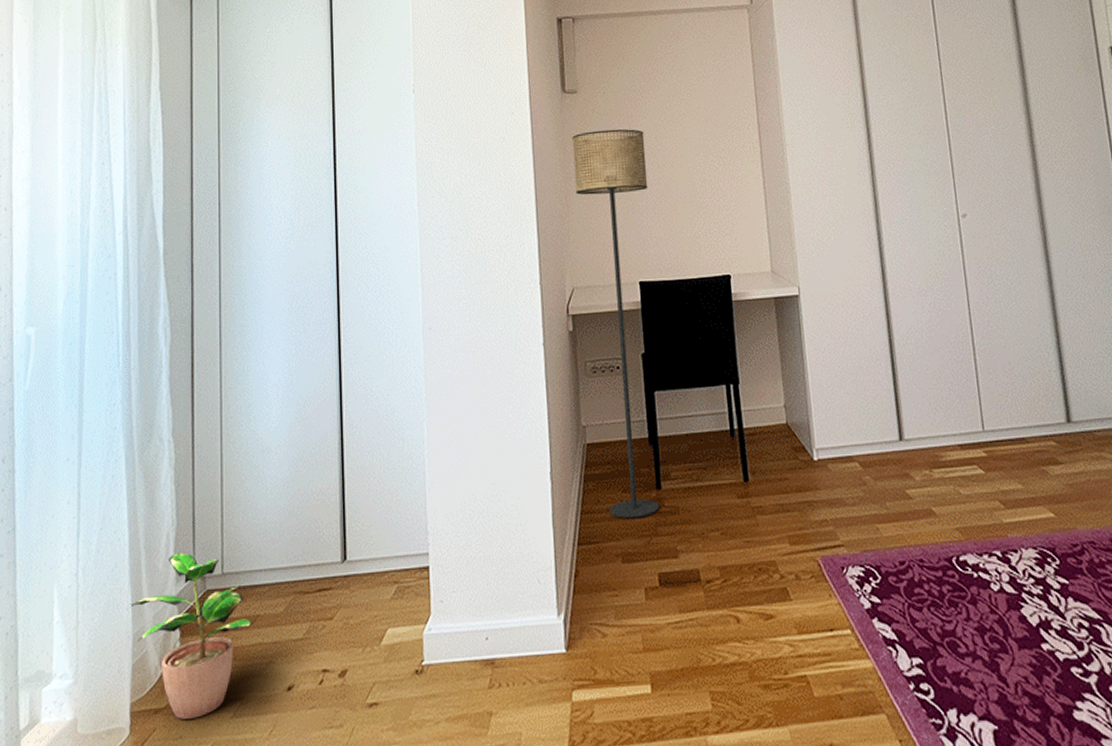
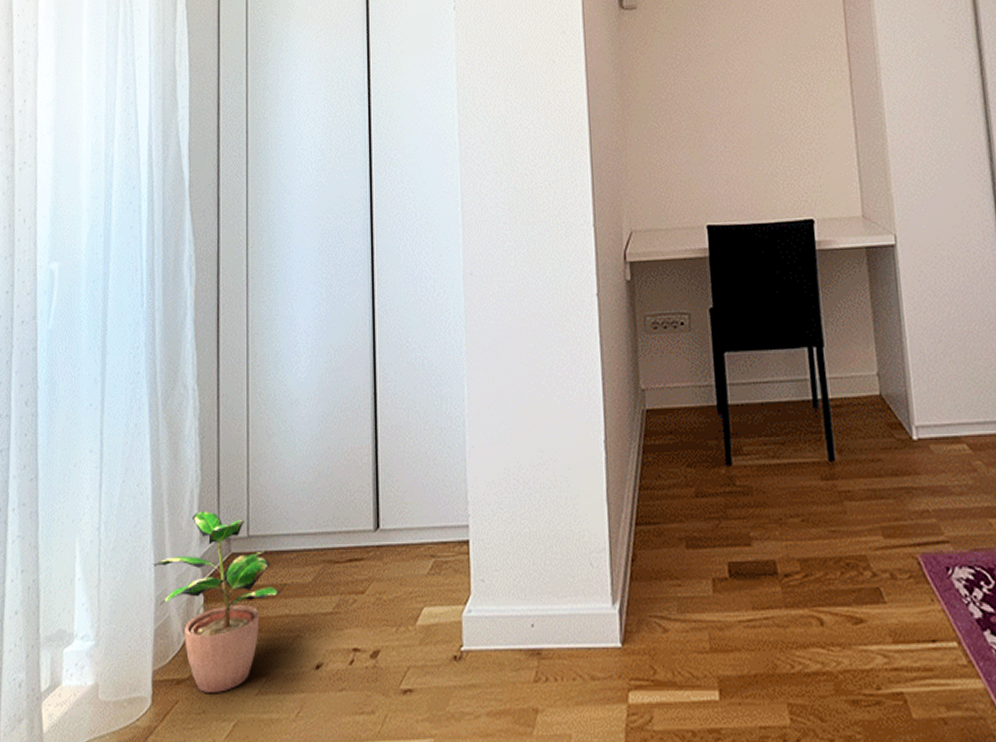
floor lamp: present [572,129,660,519] -> none [630,50,730,498]

